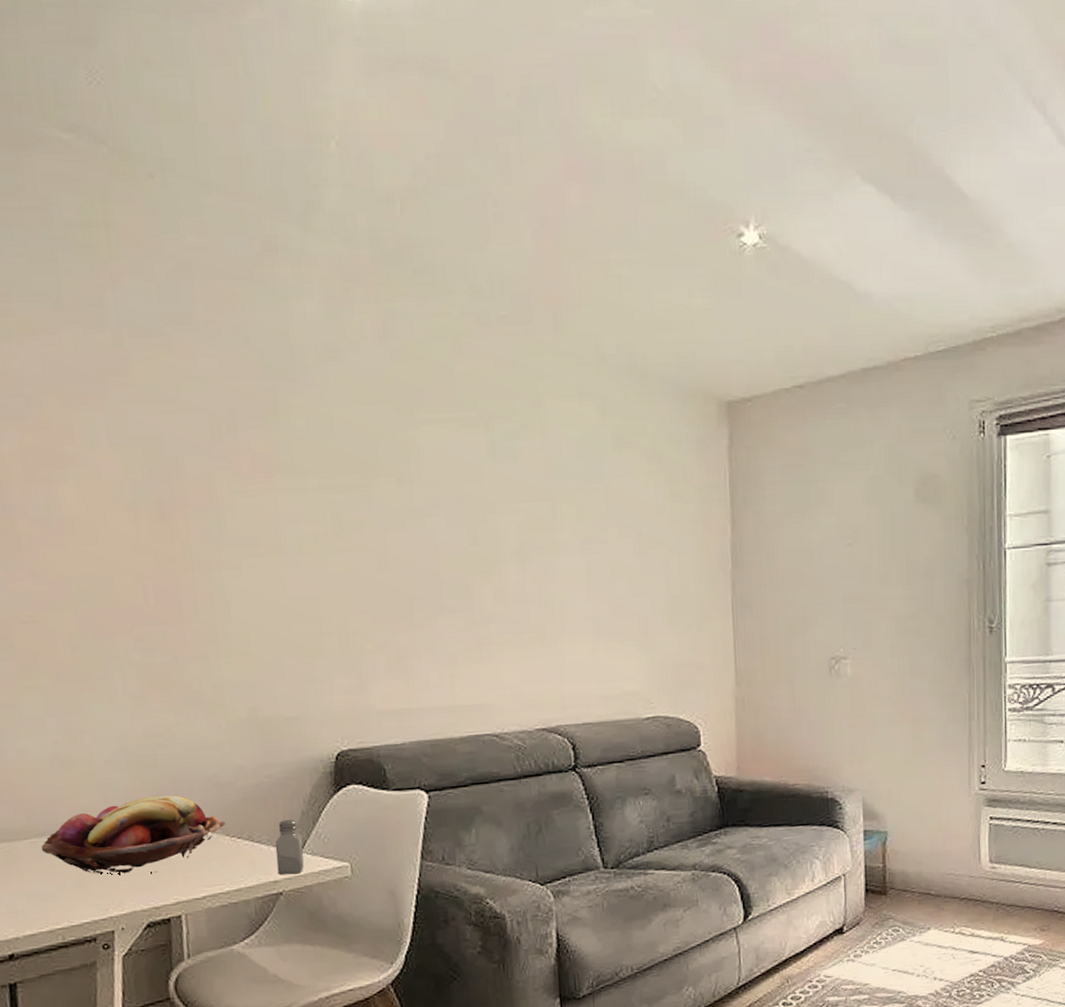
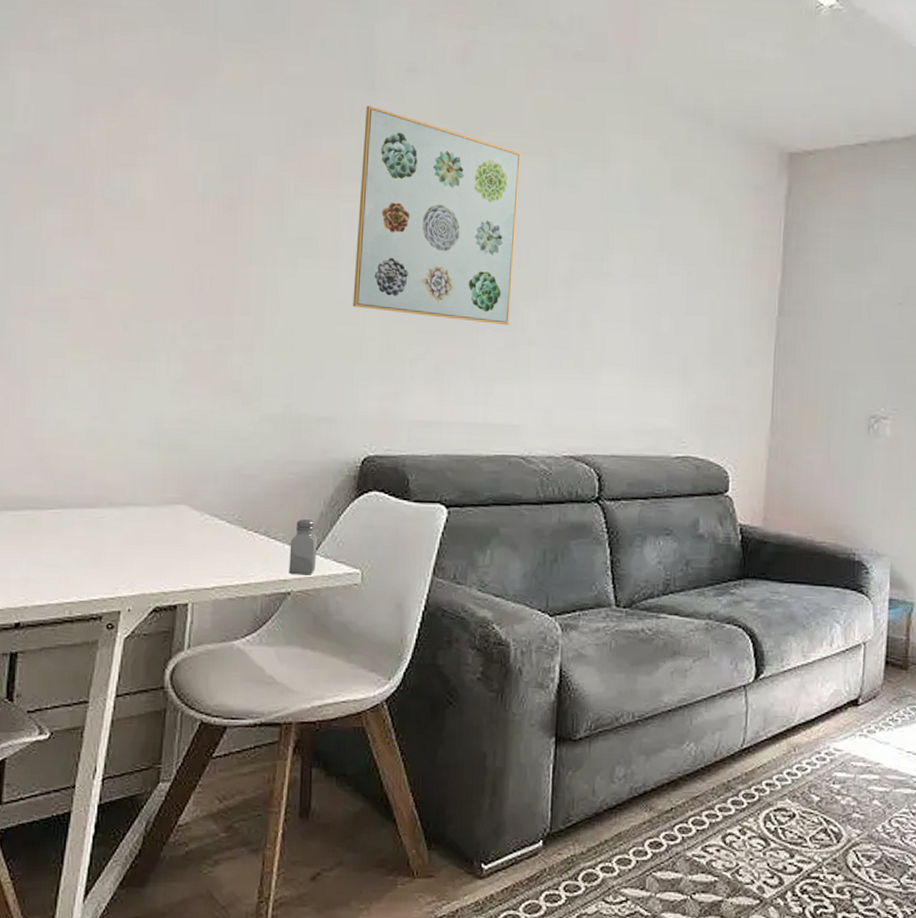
fruit basket: present [40,795,226,874] -> none [63,481,245,557]
wall art: none [290,392,466,606] -> present [353,105,521,326]

